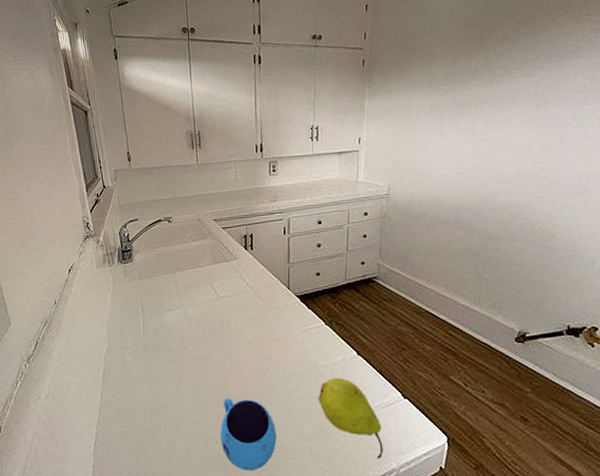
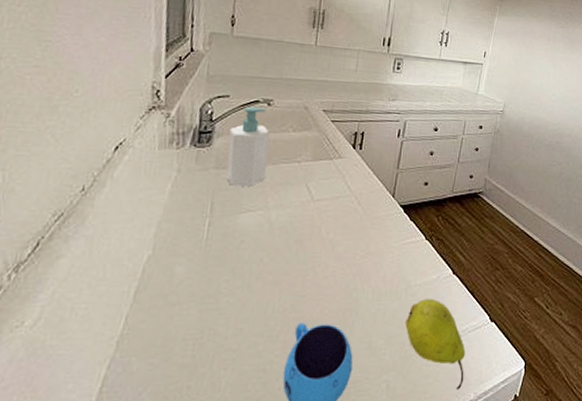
soap bottle: none [144,224,178,291] -> present [226,106,270,187]

